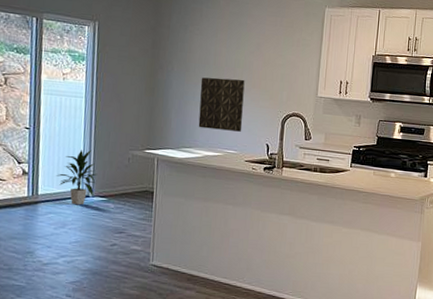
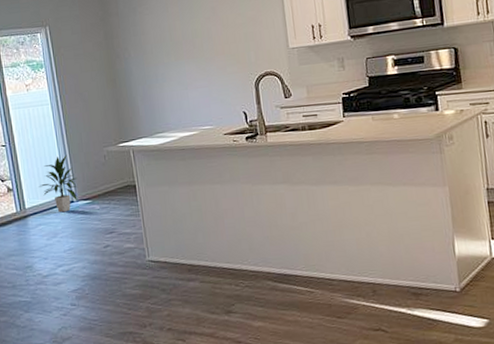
wall panel: present [198,77,245,132] -> none [160,49,214,110]

